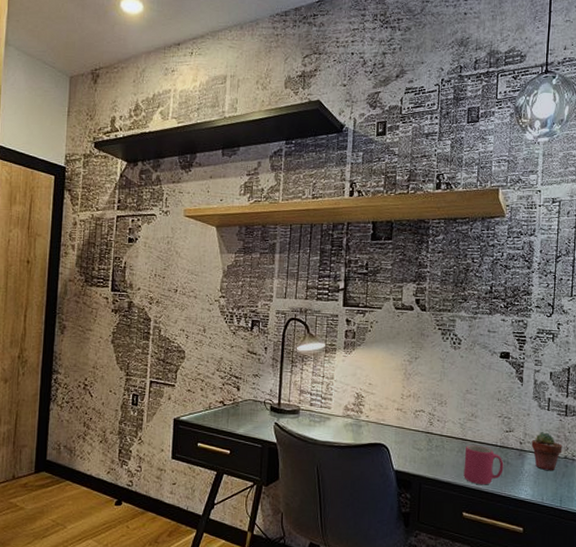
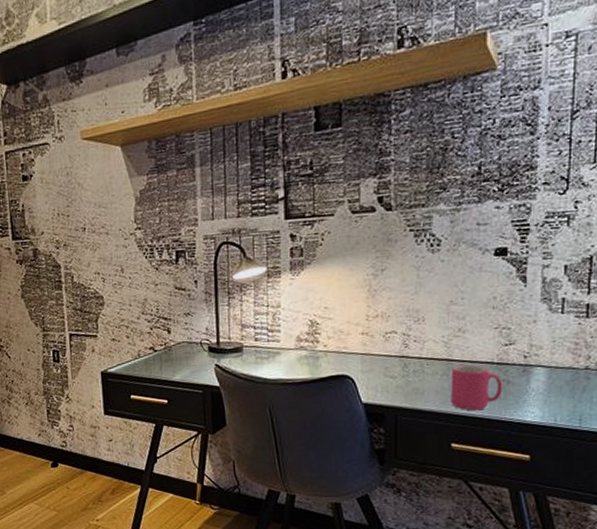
potted succulent: present [531,432,563,471] -> none [539,340,582,387]

